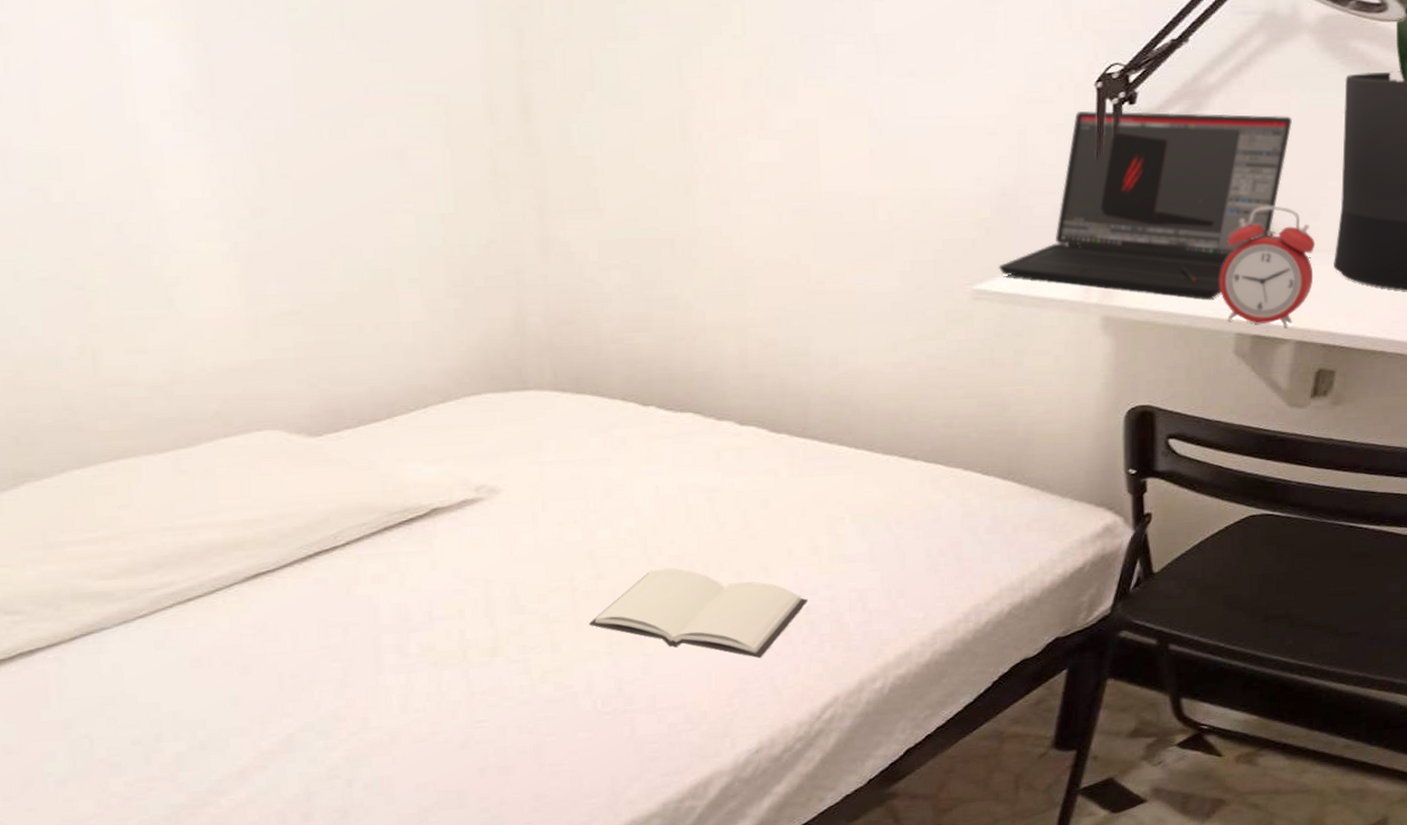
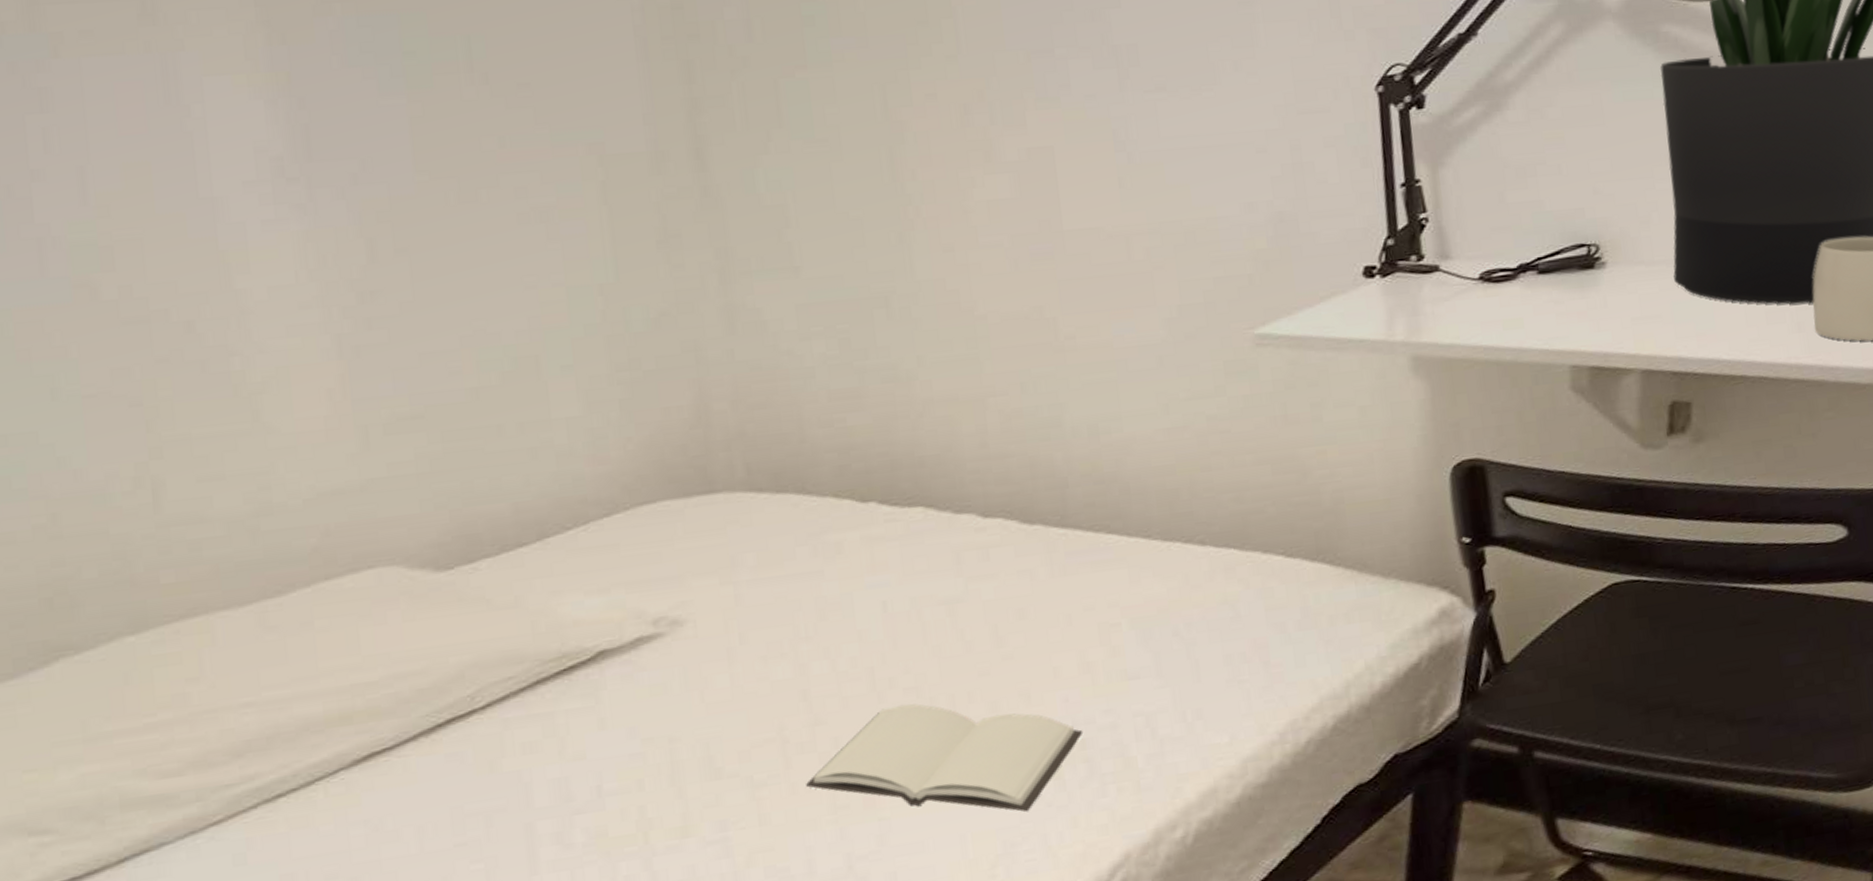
laptop: present [998,111,1292,298] -> none [1282,112,1606,327]
alarm clock: present [1219,206,1316,327] -> none [1543,215,1653,355]

